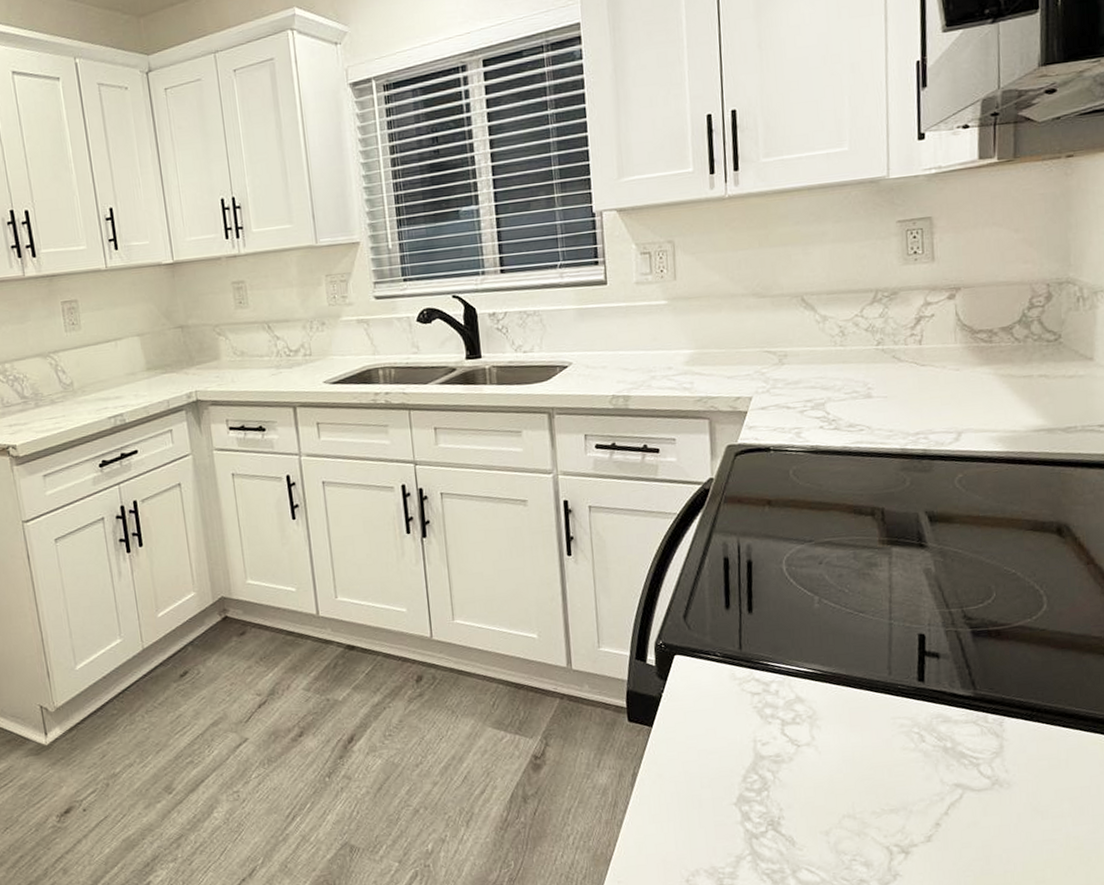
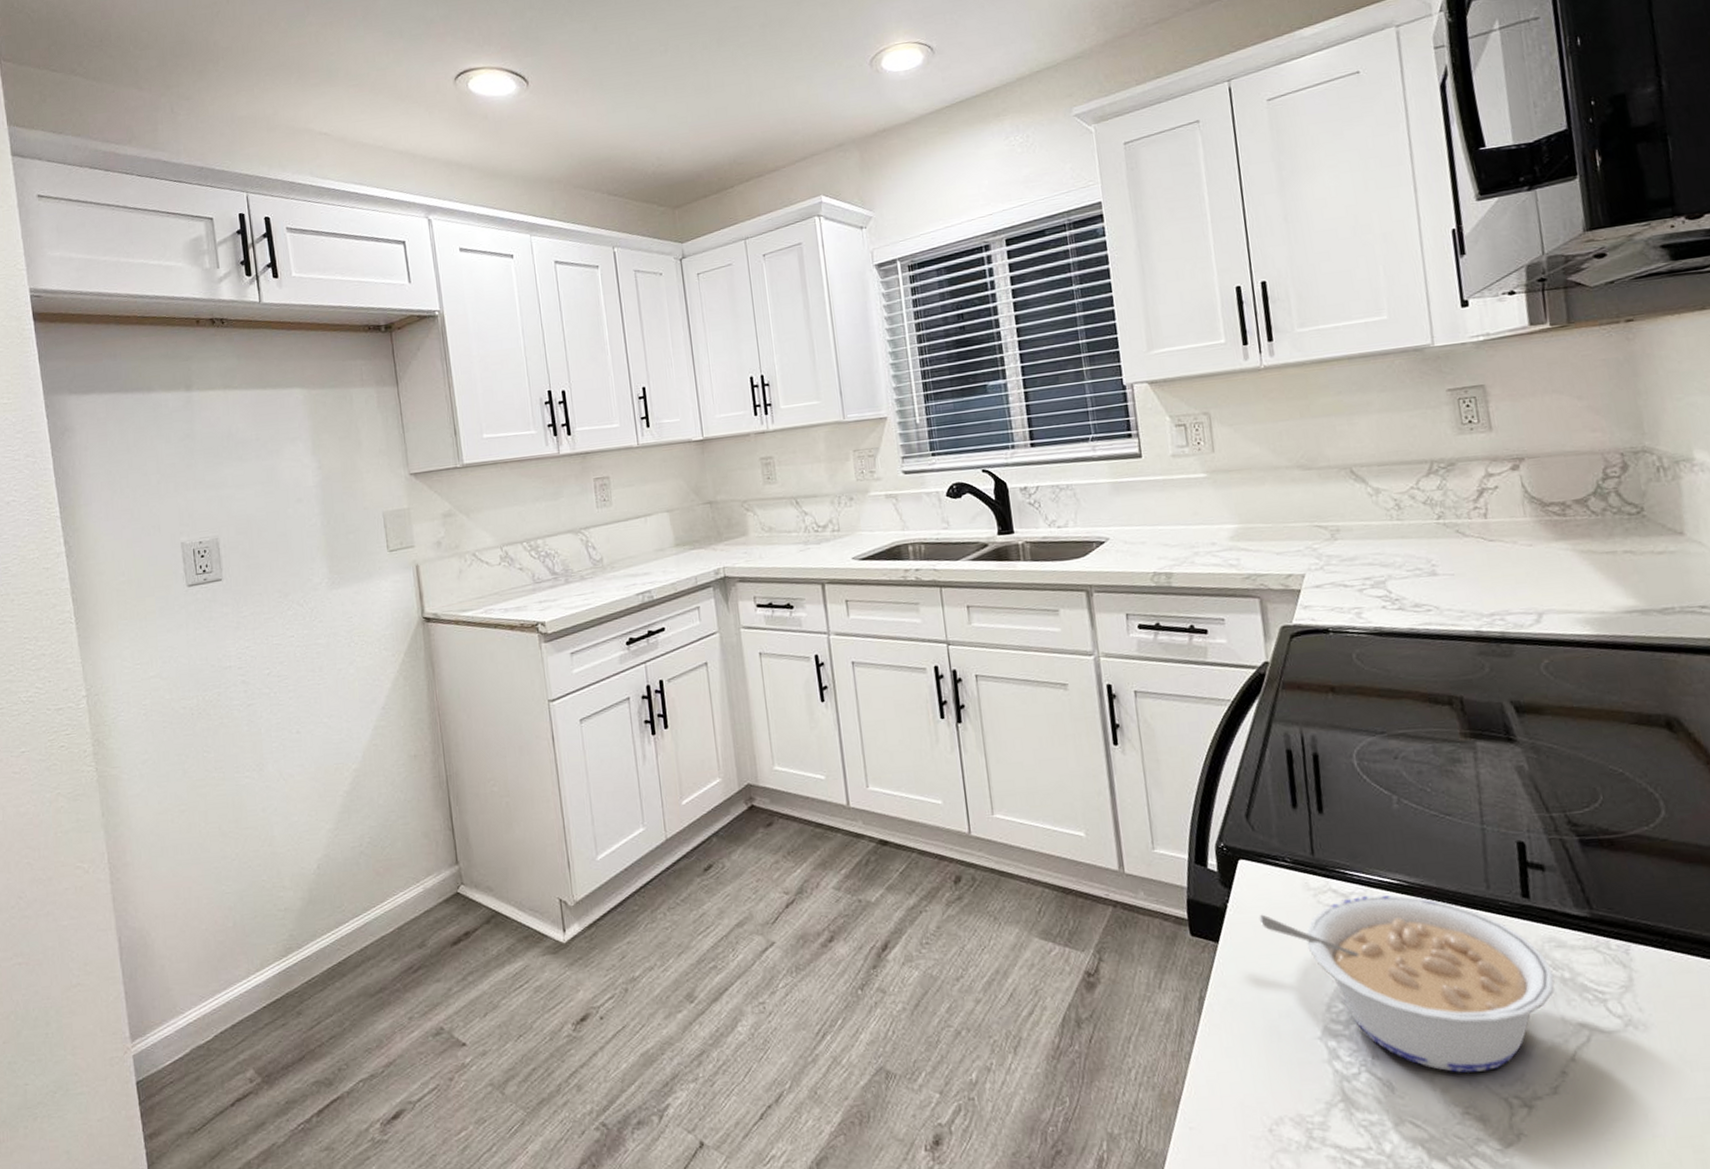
legume: none [689,682,938,828] -> present [1259,895,1555,1073]

